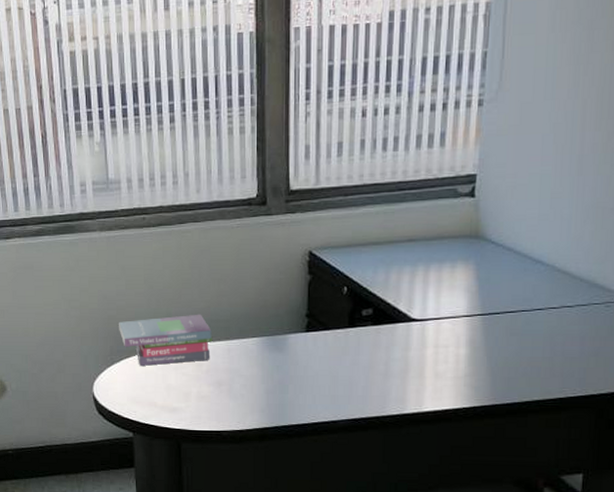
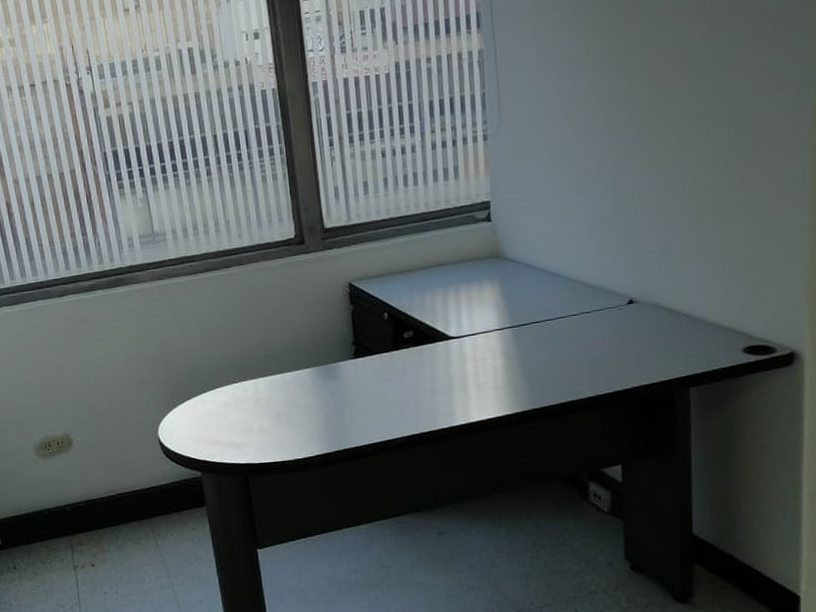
books: present [119,314,213,366] -> none [177,351,269,406]

